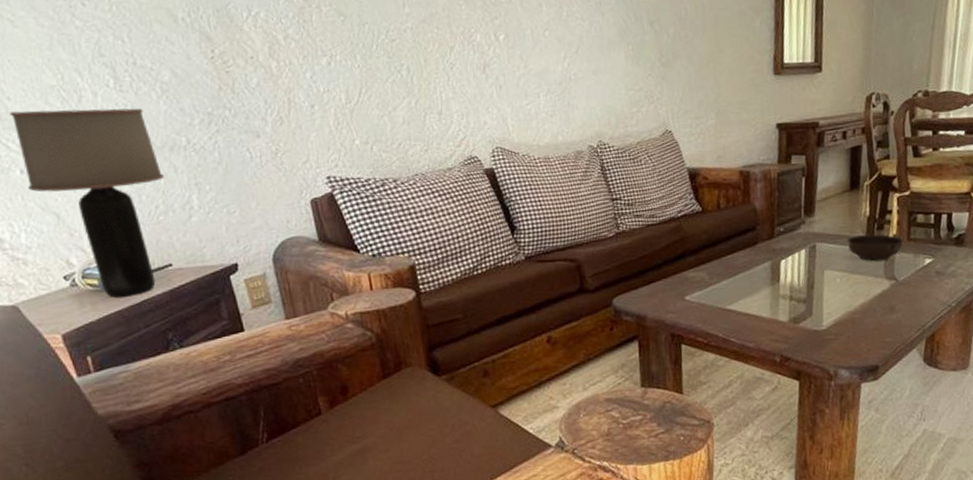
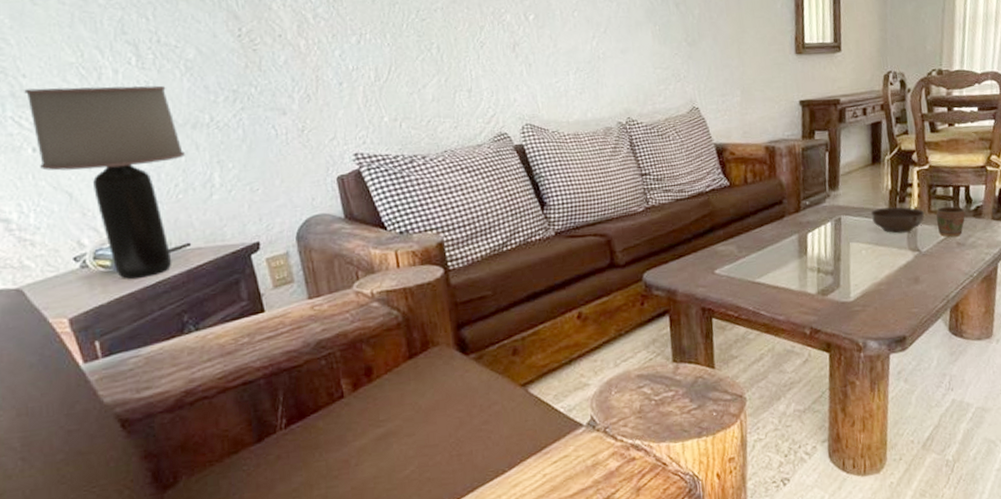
mug: none [915,234,946,267] -> present [936,206,965,238]

